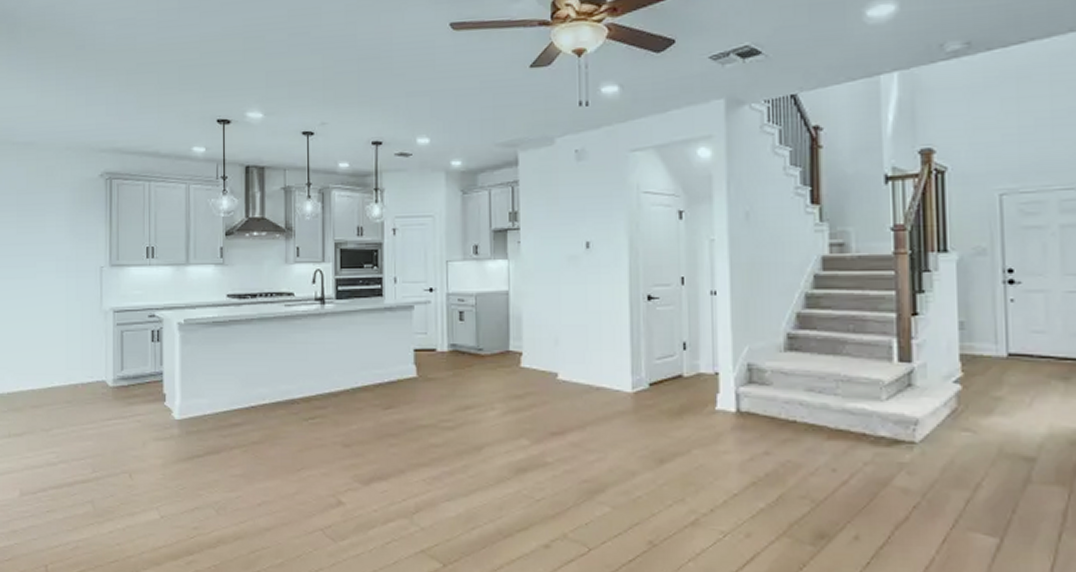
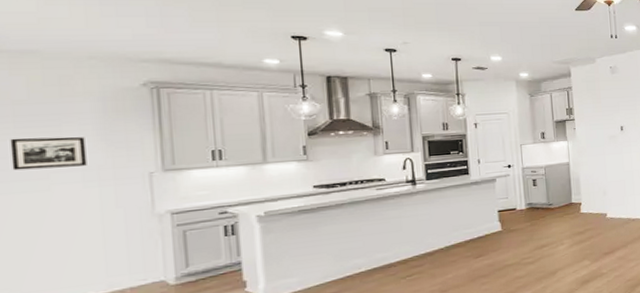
picture frame: none [14,226,60,257] -> present [10,136,87,171]

